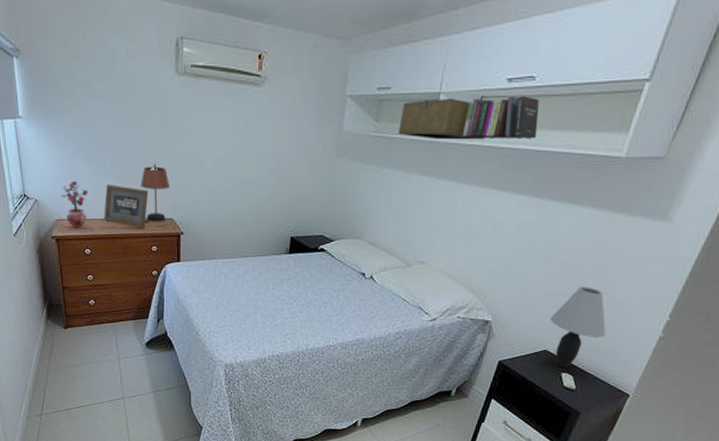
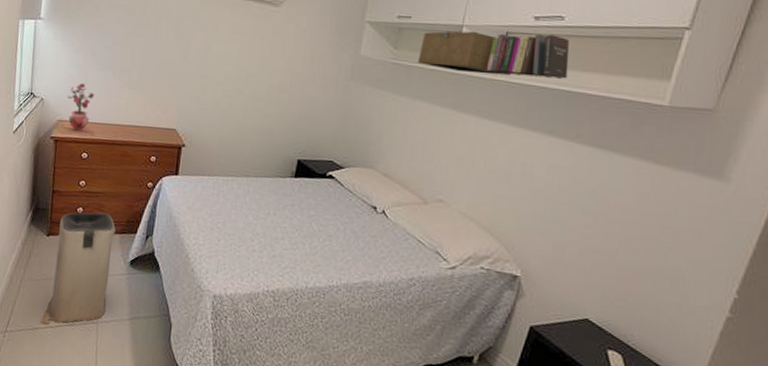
laundry basket: none [72,303,130,404] -> present [40,212,116,325]
picture frame: present [104,185,149,228] -> none [106,89,155,137]
table lamp: present [141,163,171,223] -> none [147,72,178,132]
table lamp: present [550,286,606,368] -> none [591,246,660,344]

